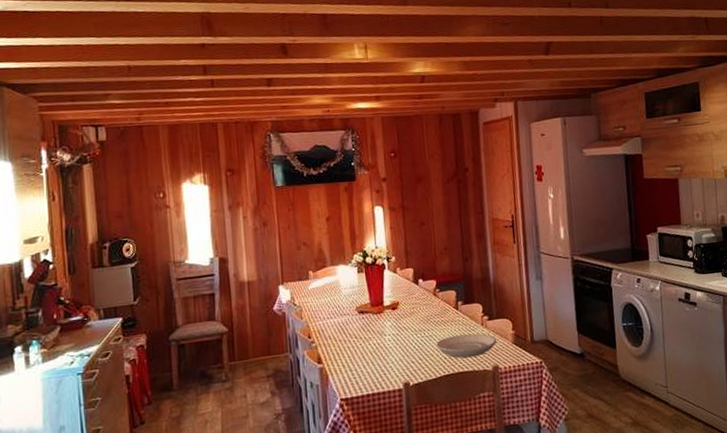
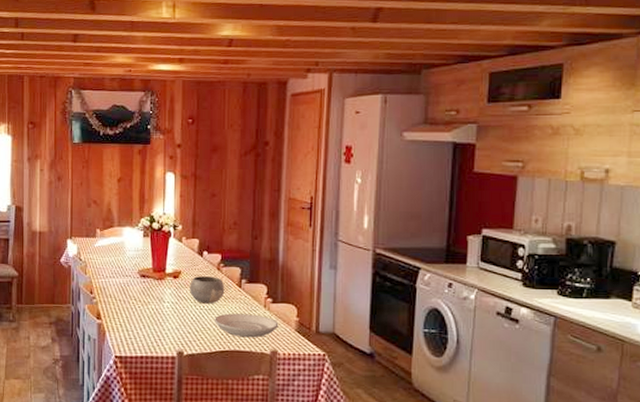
bowl: none [409,302,443,331] -> present [190,276,225,304]

